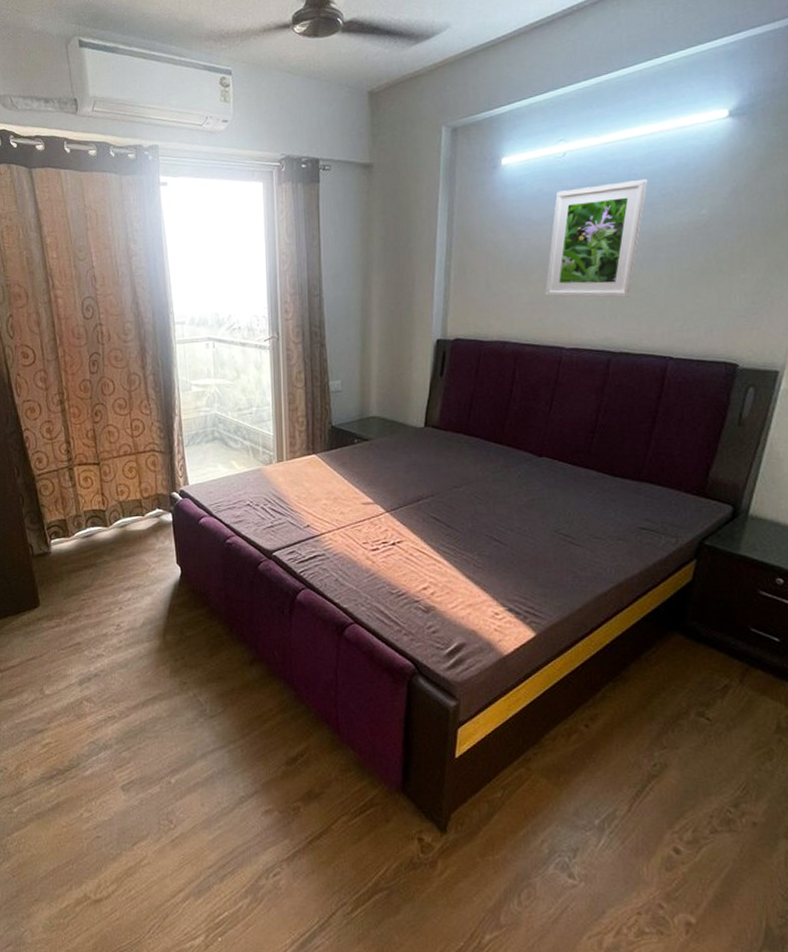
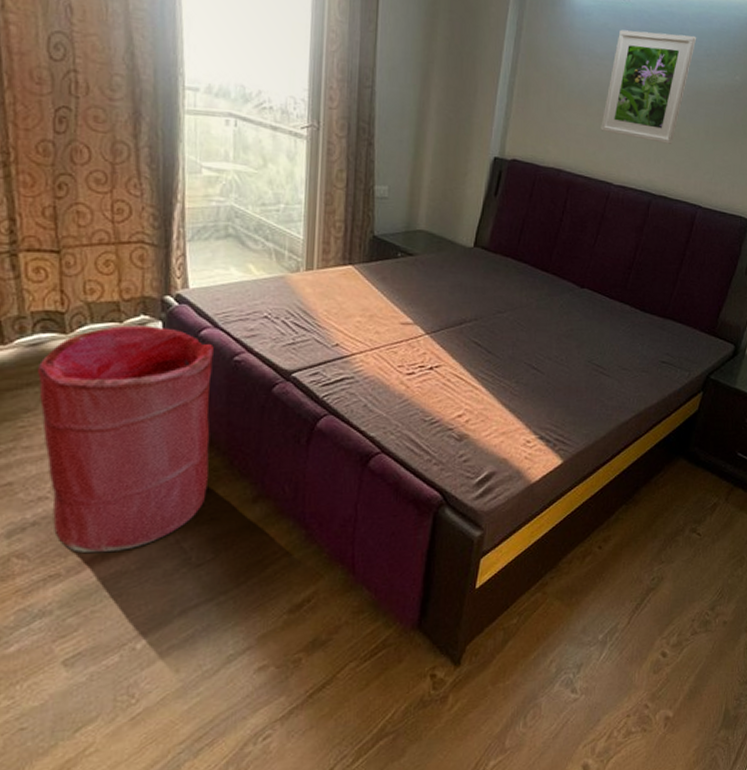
laundry hamper: none [90,517,215,701] -> present [36,325,214,553]

